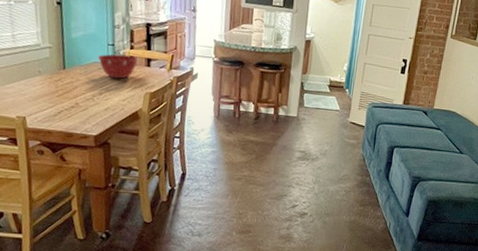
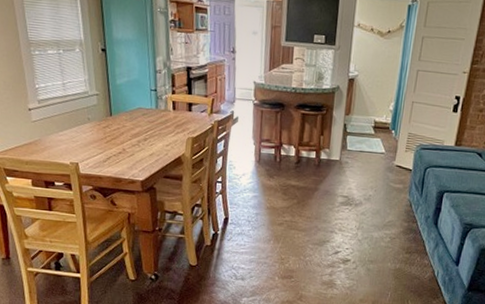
mixing bowl: present [98,54,138,79] -> none [142,99,180,124]

